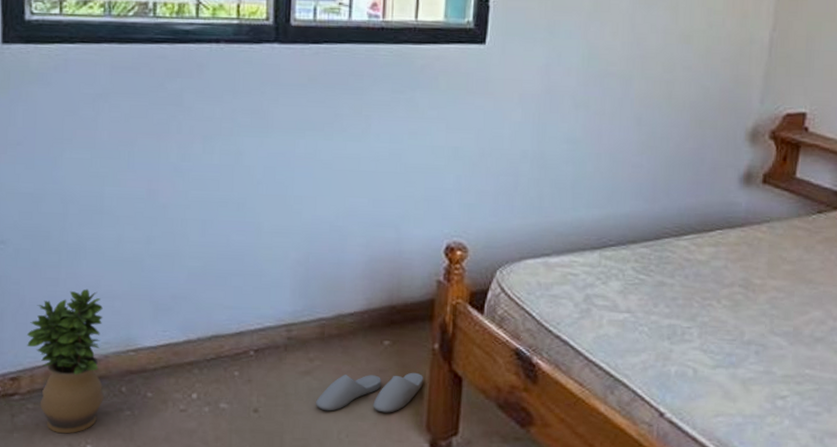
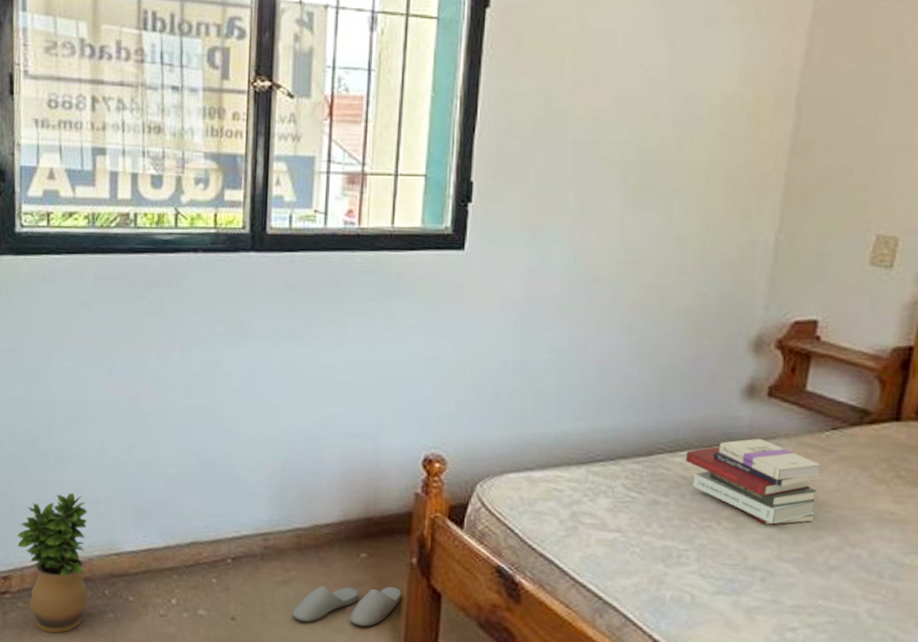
books: none [689,222,809,302] -> present [685,438,821,525]

